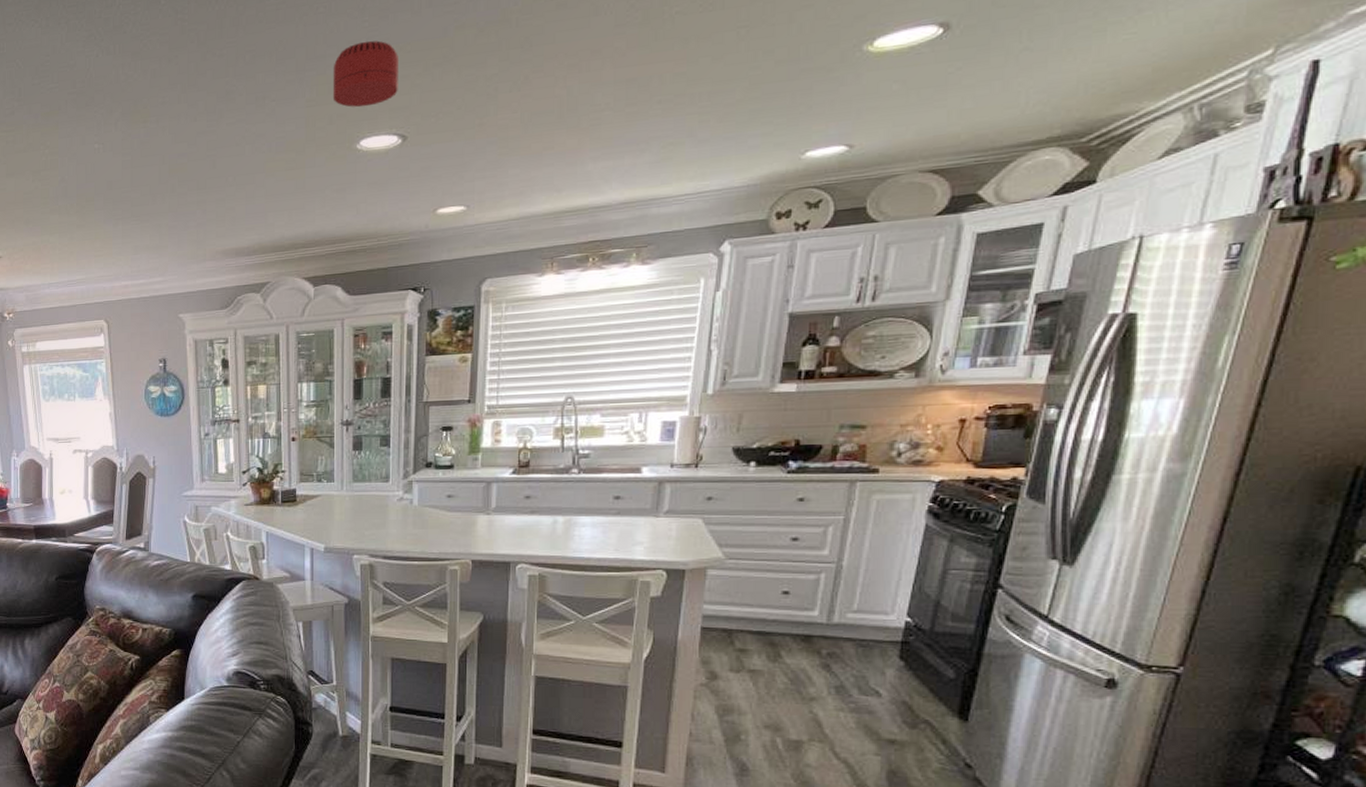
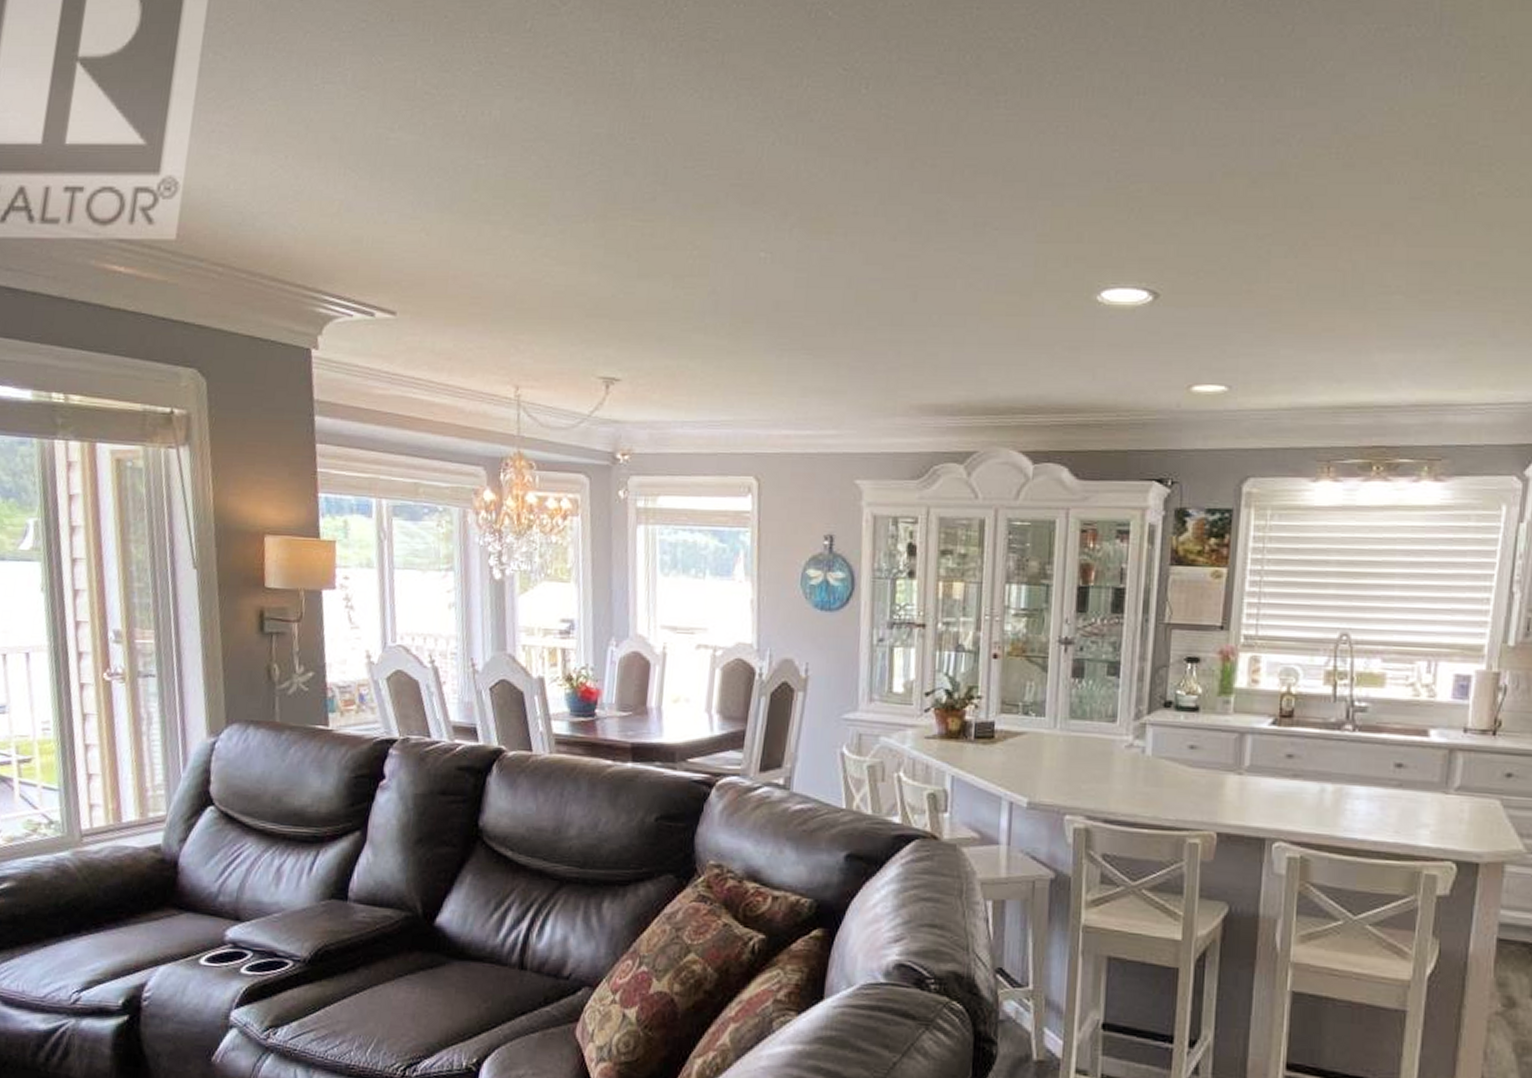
smoke detector: present [332,40,398,108] -> none [1070,174,1153,252]

